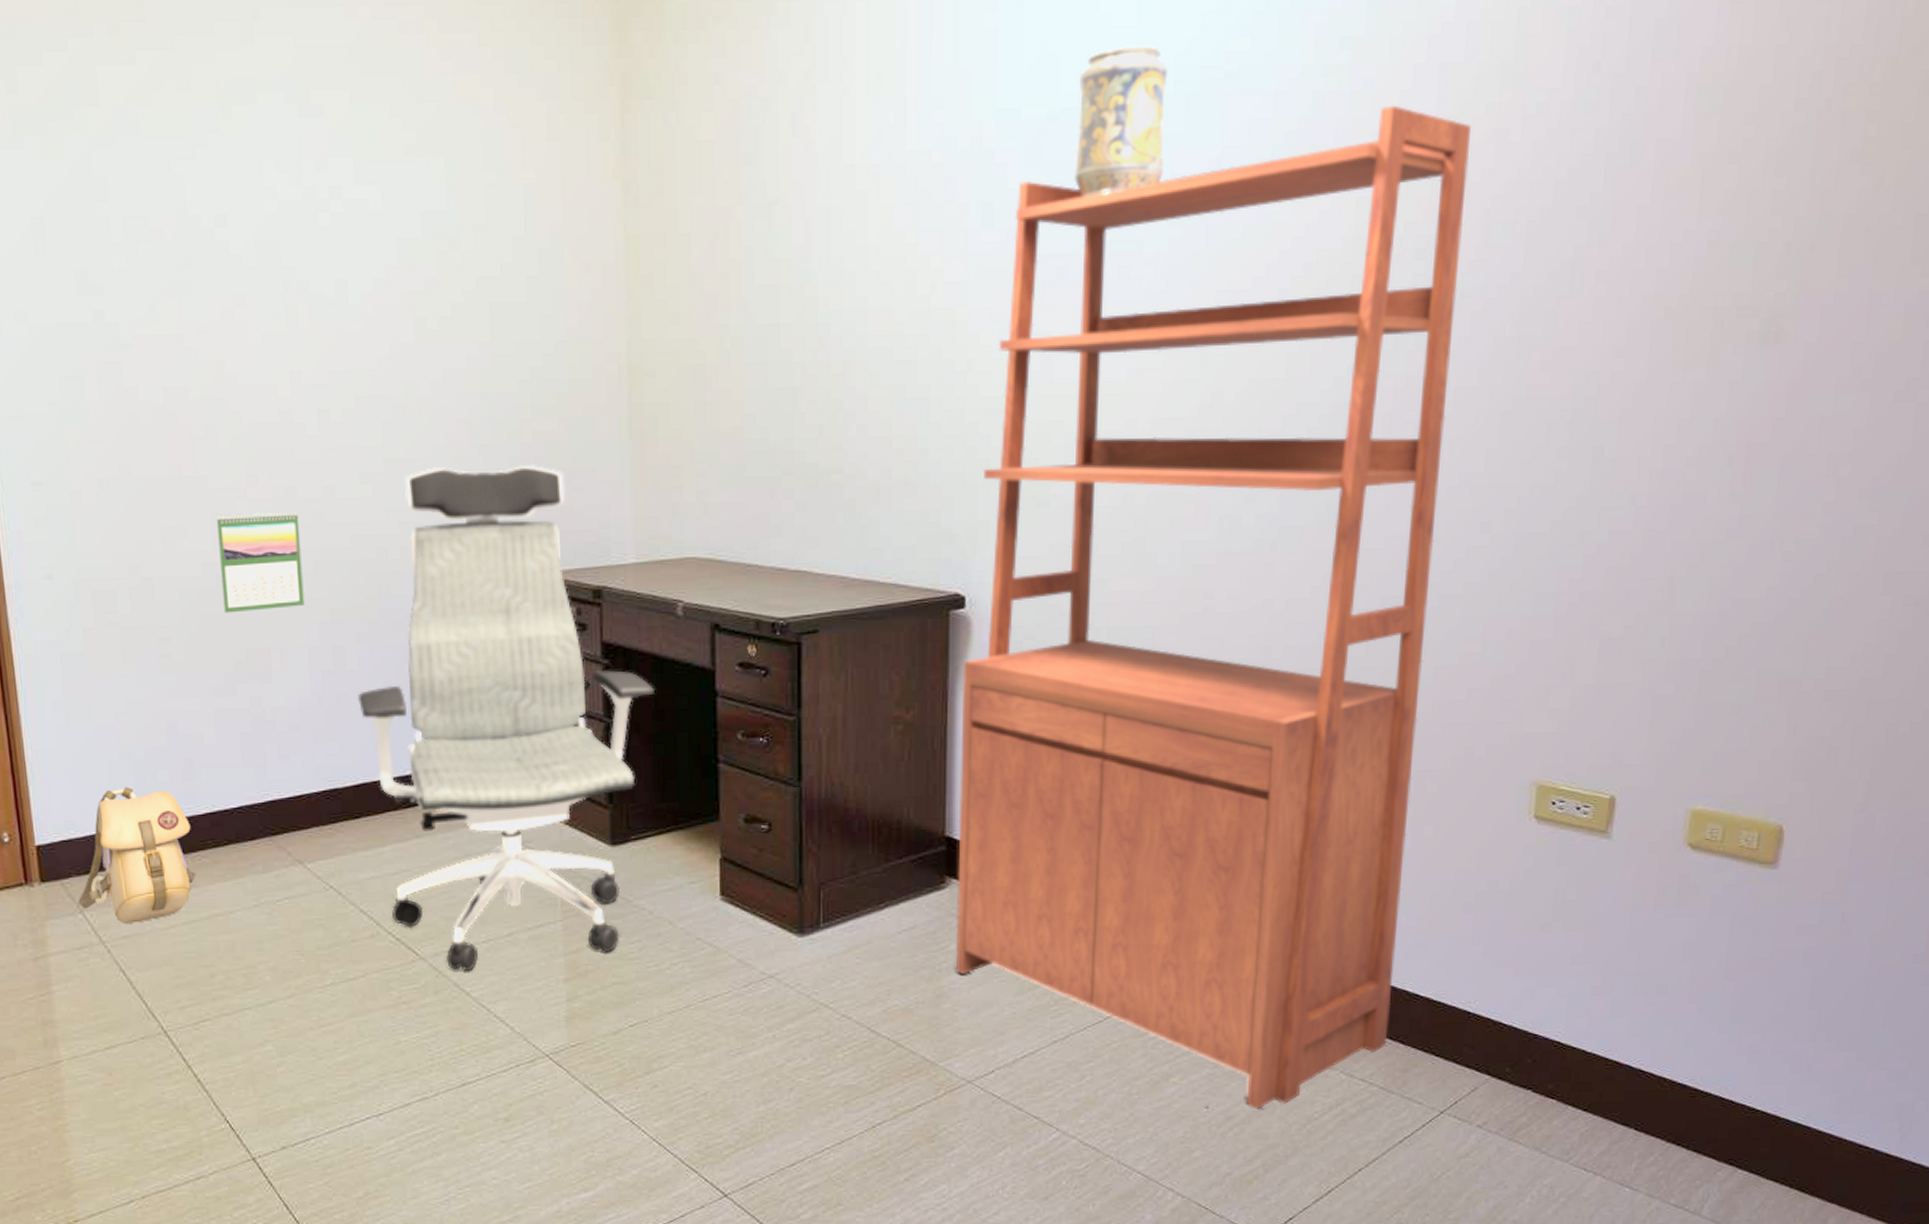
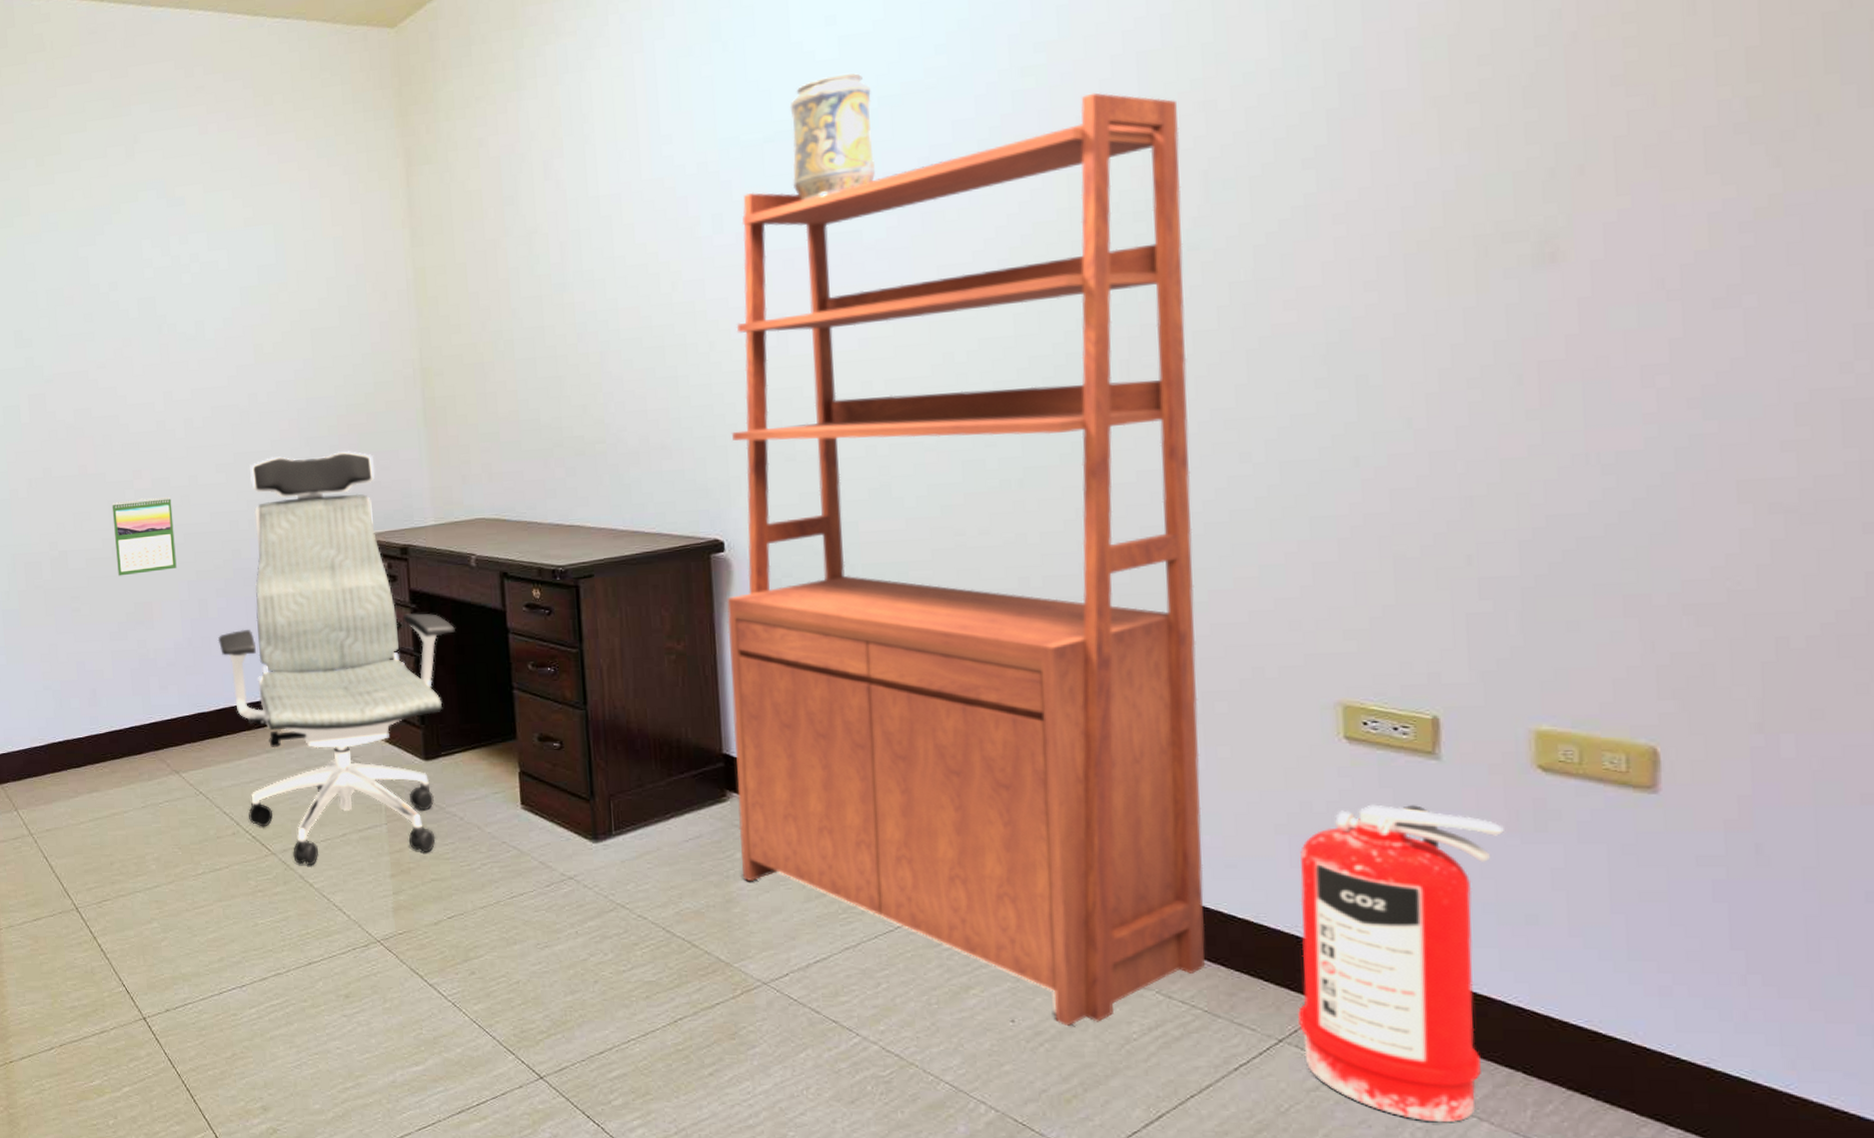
backpack: present [78,787,196,923] -> none [13,712,99,820]
fire extinguisher: none [1460,882,1653,1180] -> present [1298,804,1504,1123]

